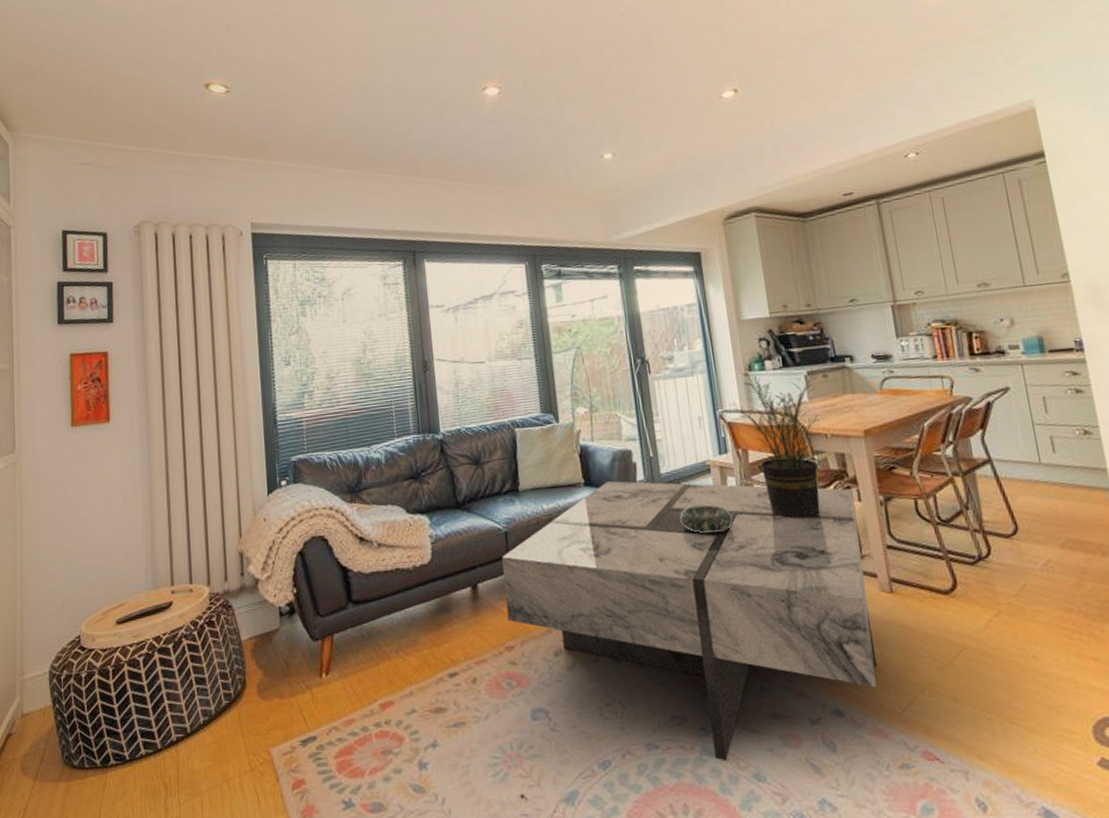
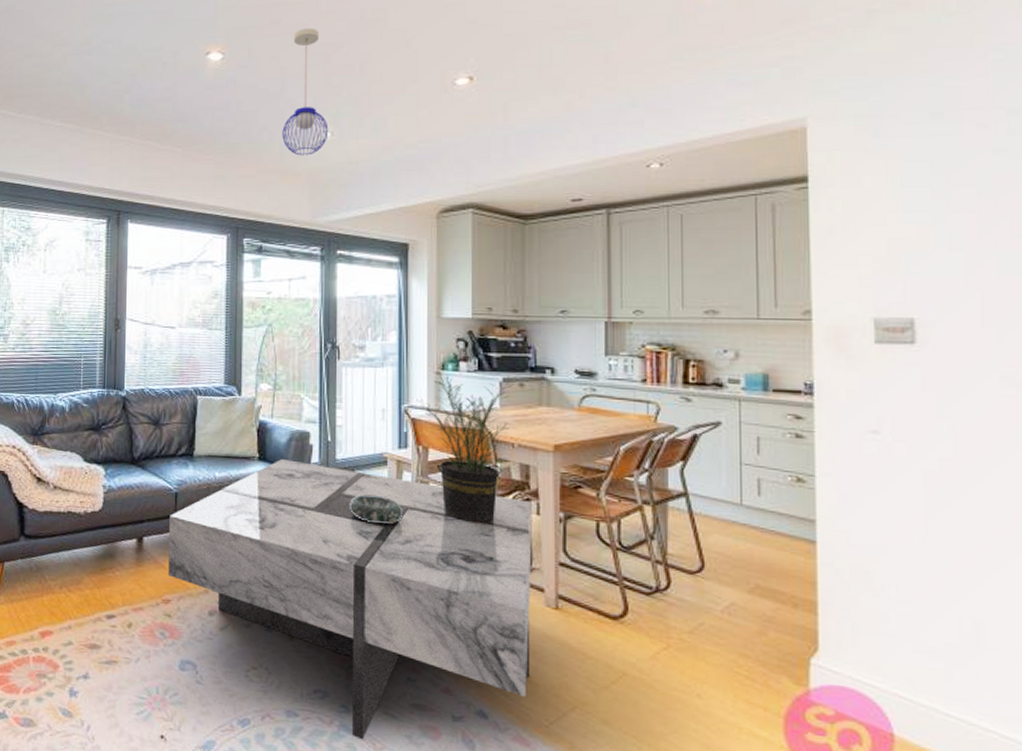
pendant light: none [564,56,611,179] -> present [282,28,329,156]

